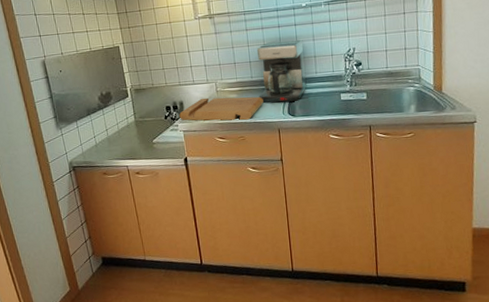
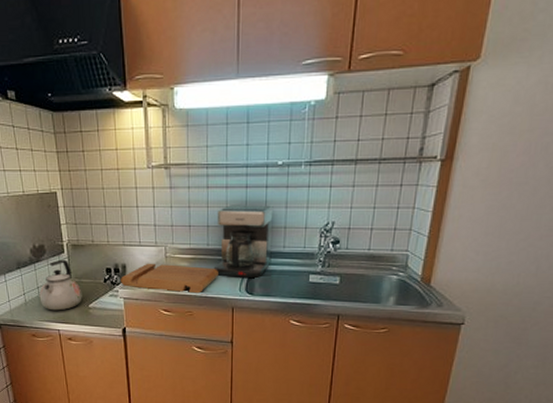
kettle: none [108,102,147,149] -> present [39,259,82,311]

